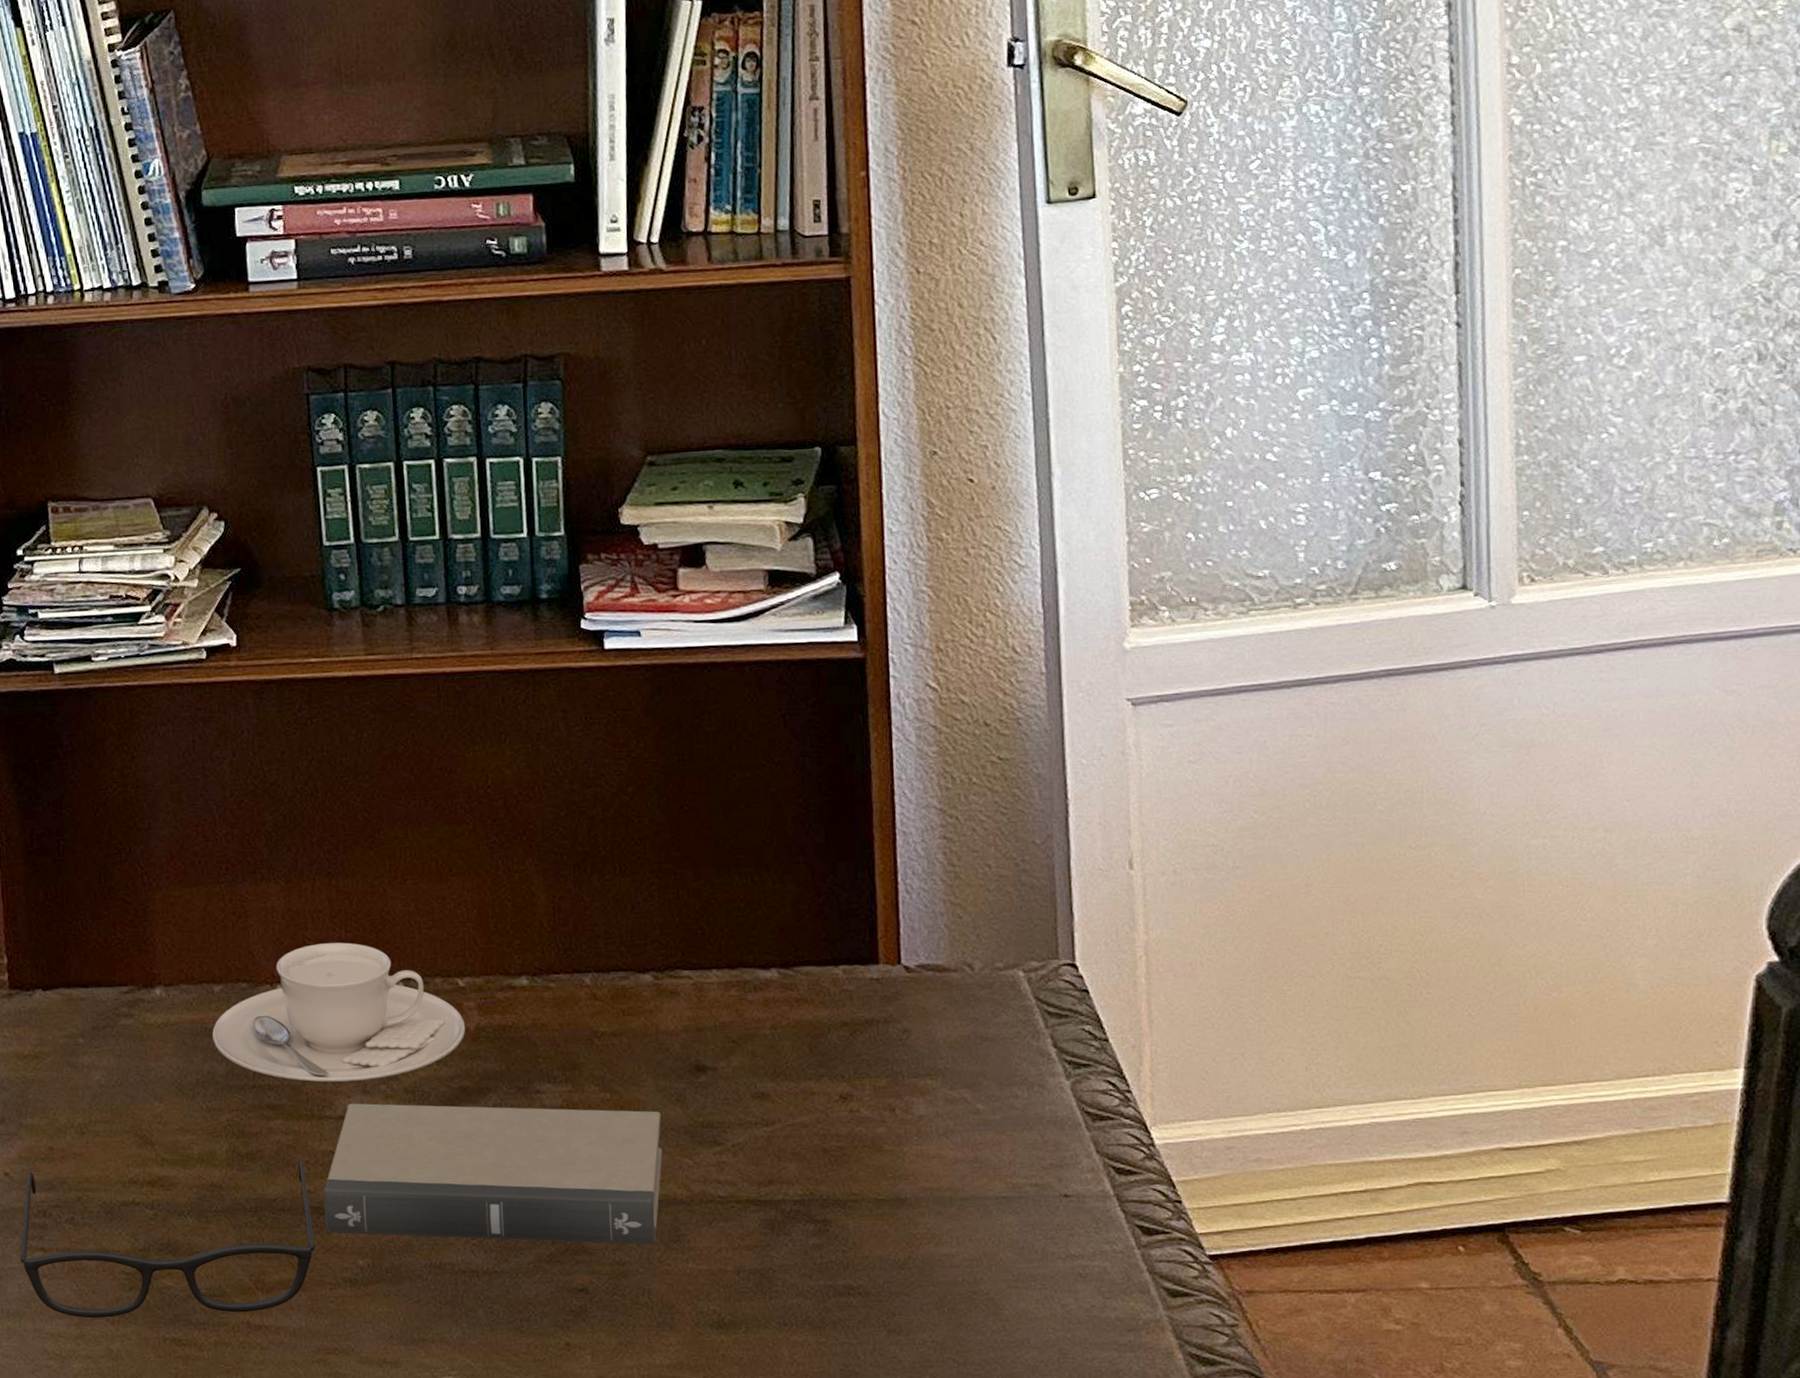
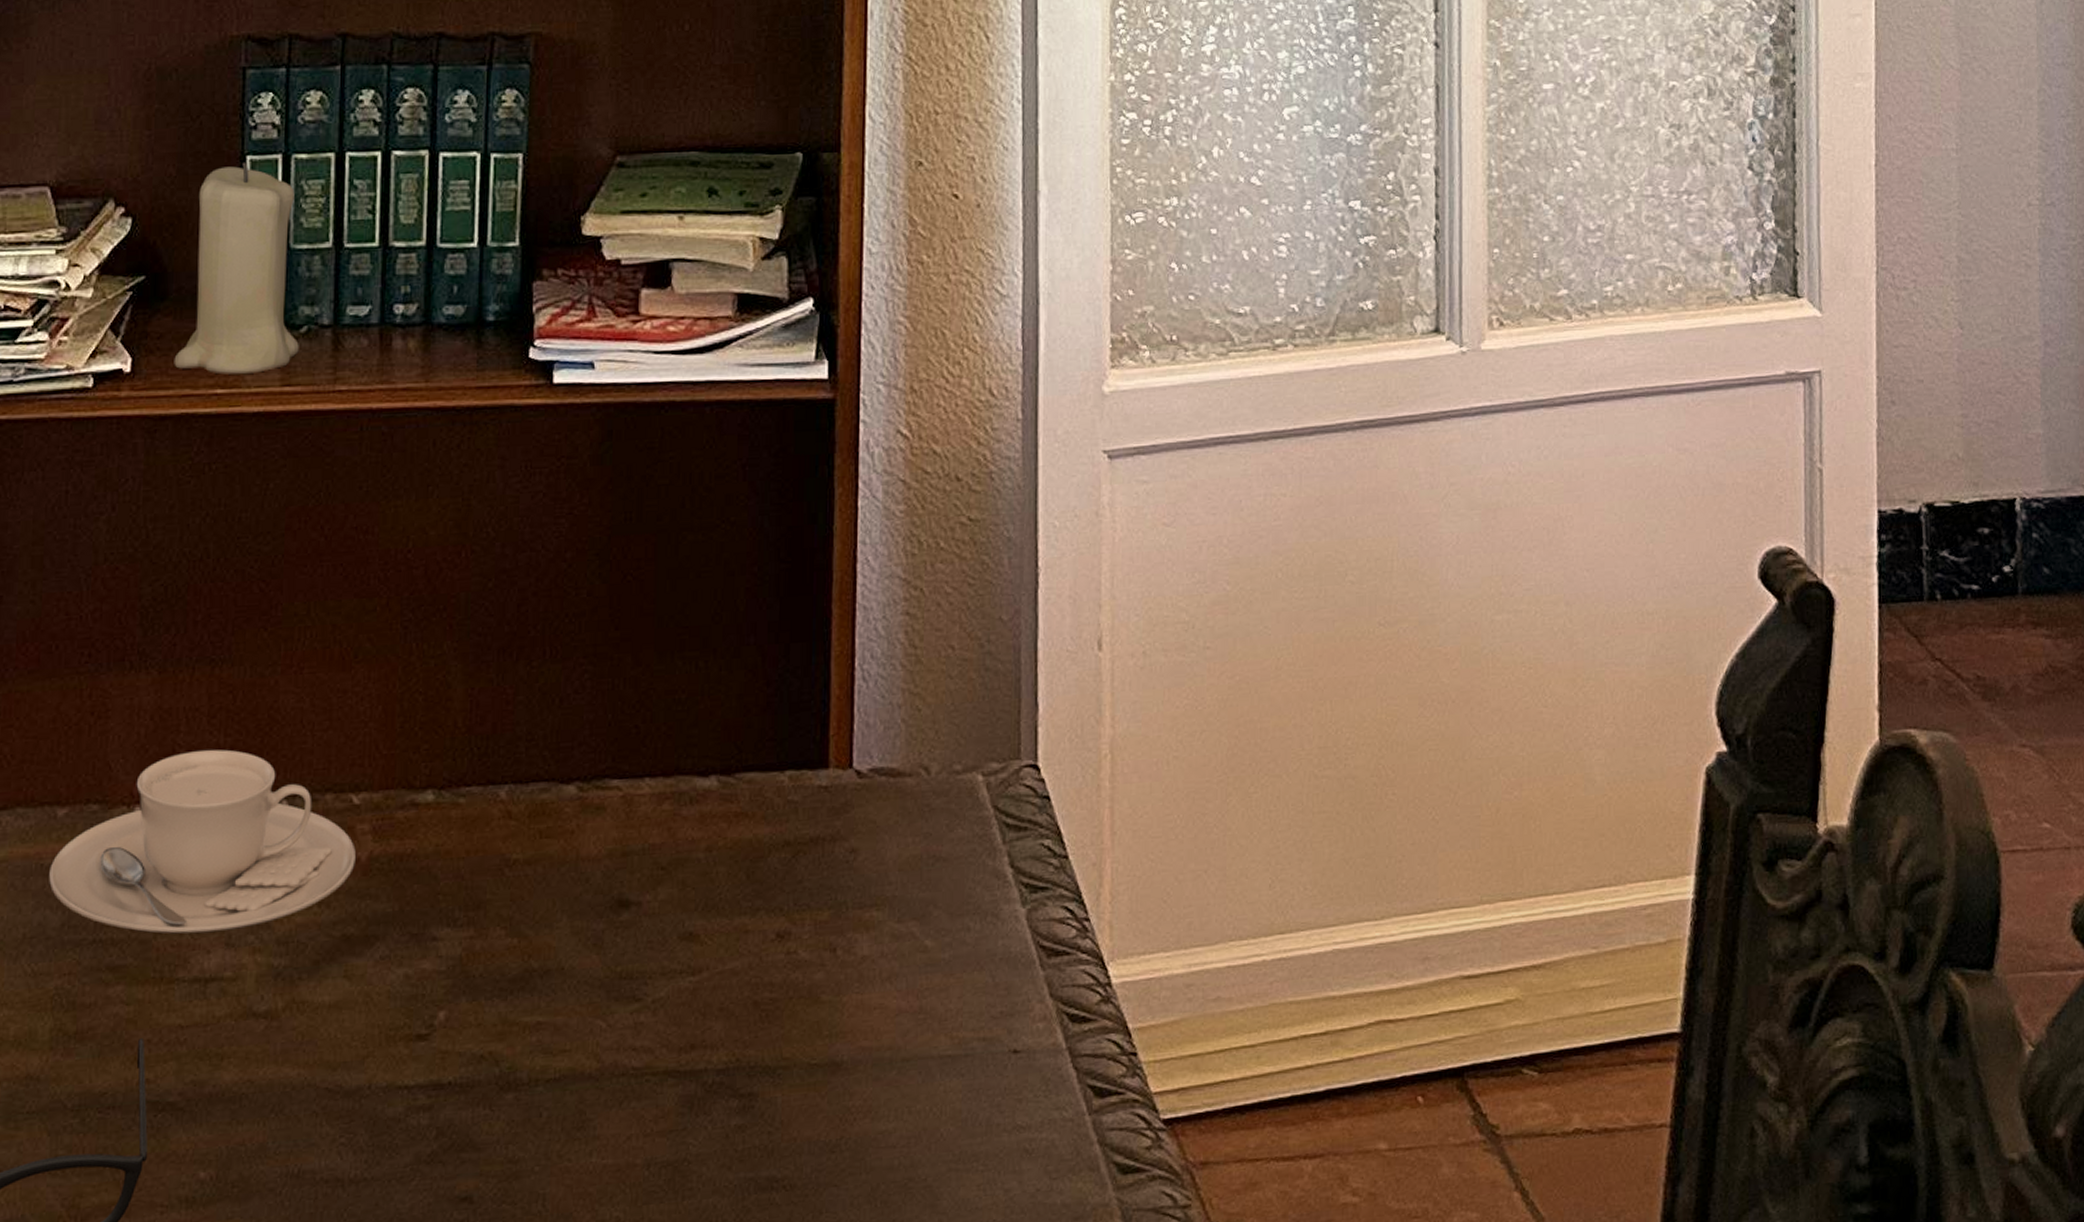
candle: none [272,472,378,647] -> present [174,162,299,375]
book: present [323,1103,663,1245] -> none [163,959,574,1137]

